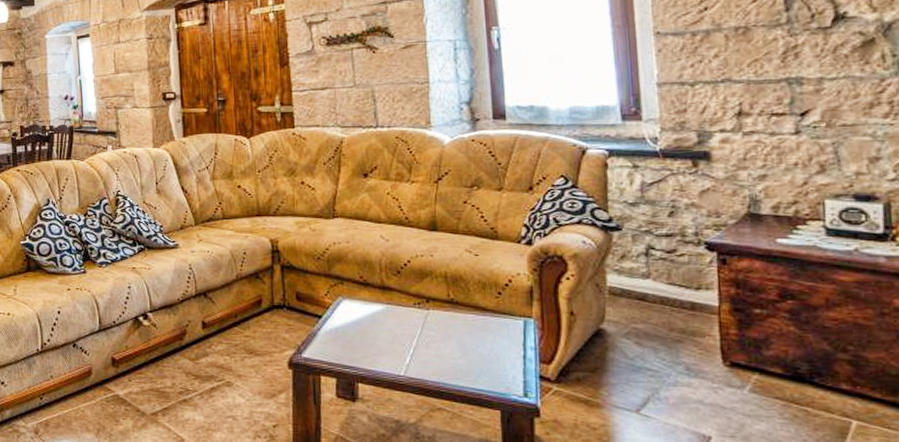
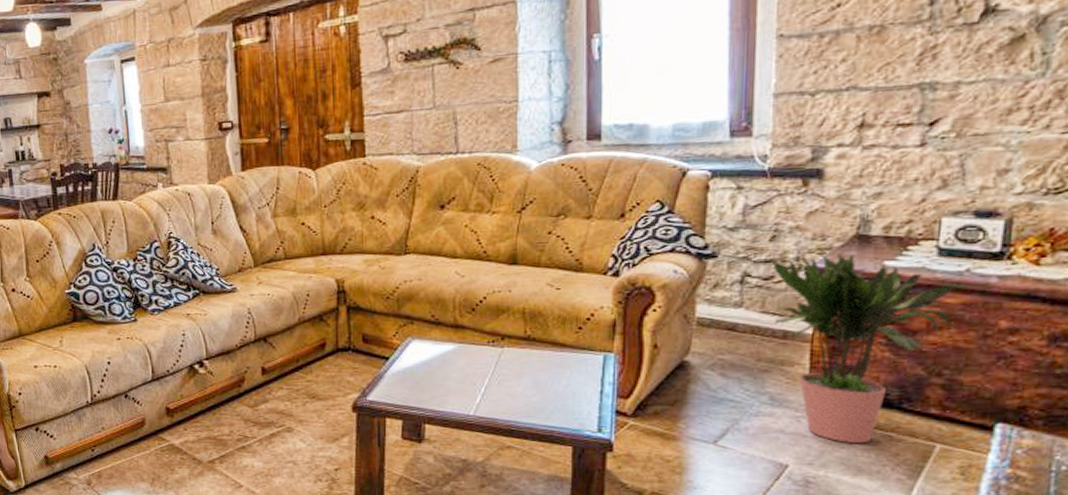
potted plant: none [671,228,849,418] -> present [771,252,956,444]

